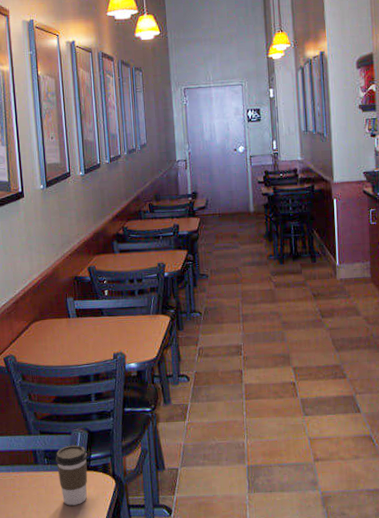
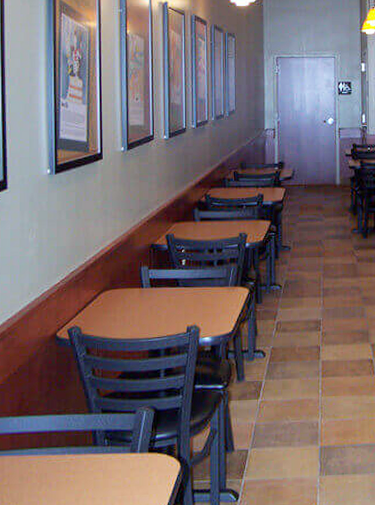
coffee cup: present [55,445,88,506] -> none [116,424,152,491]

